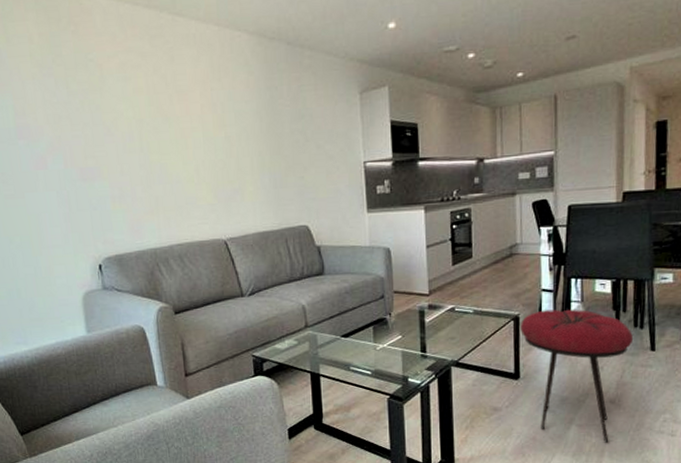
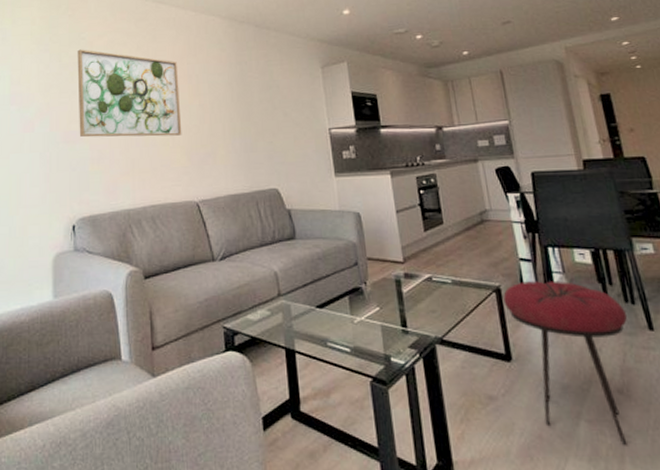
wall art: none [85,73,208,174] -> present [77,49,182,137]

